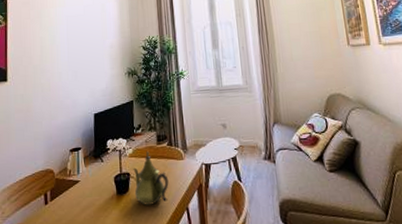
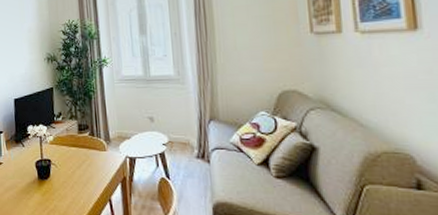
teapot: present [133,151,169,205] -> none [54,140,91,193]

